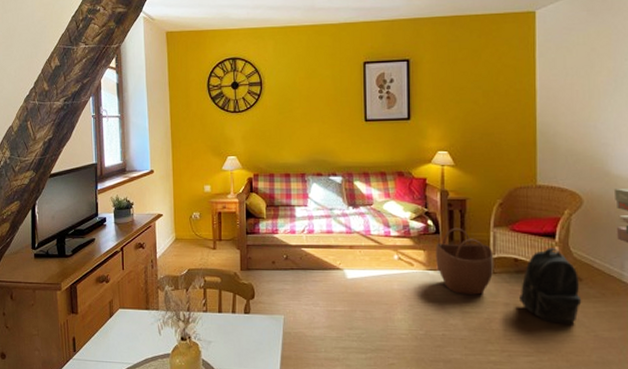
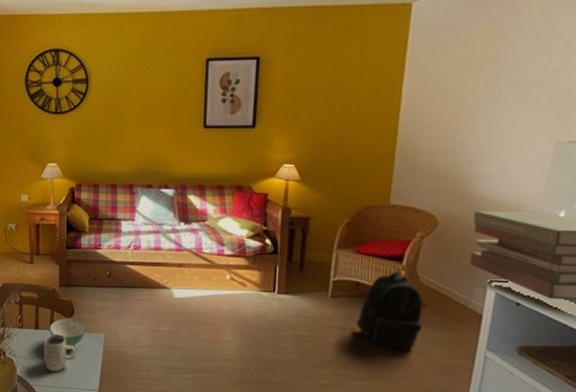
mug: none [227,317,258,355] -> present [44,334,77,372]
bowl: none [232,301,267,330] -> present [49,318,87,348]
woven basket: present [435,227,494,295] -> none [270,248,335,318]

